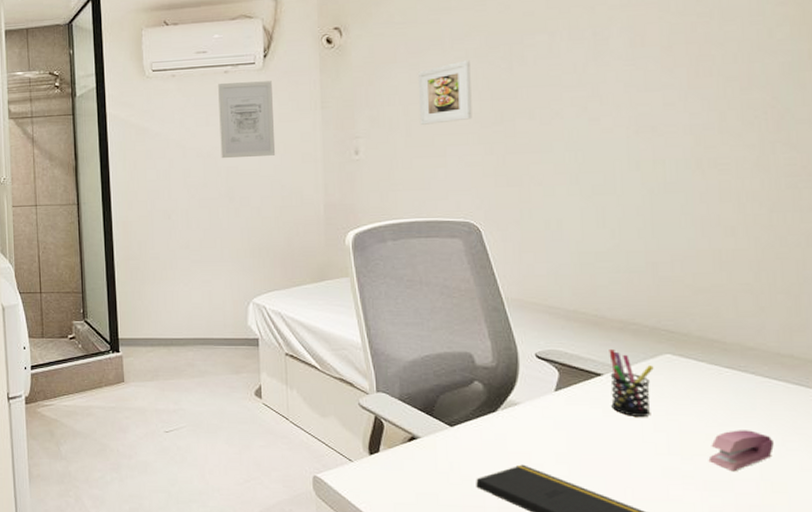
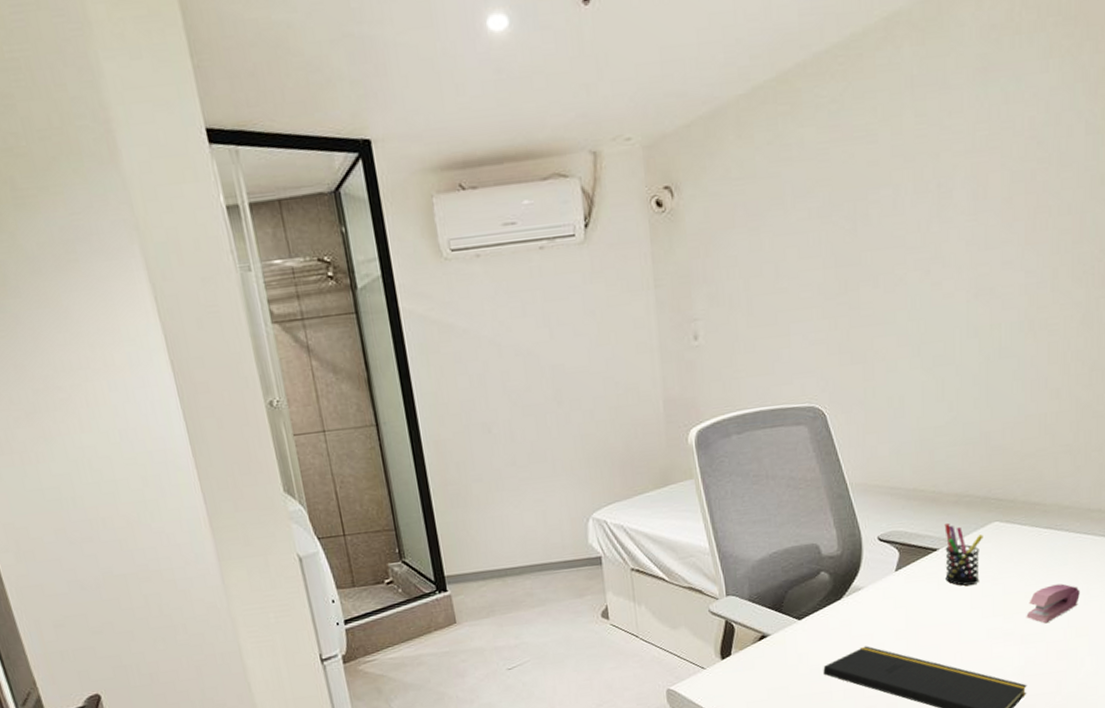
wall art: present [218,81,276,159] -> none [533,256,607,356]
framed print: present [418,60,472,125] -> none [759,221,816,301]

